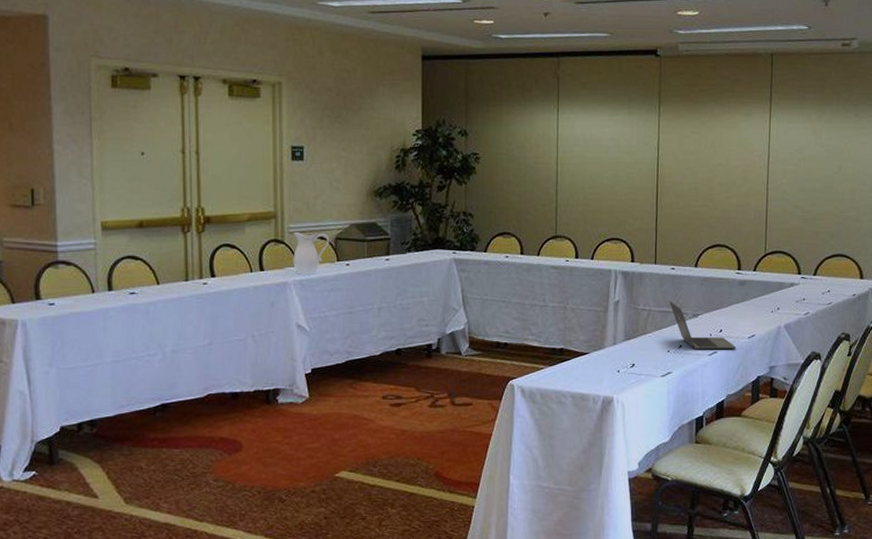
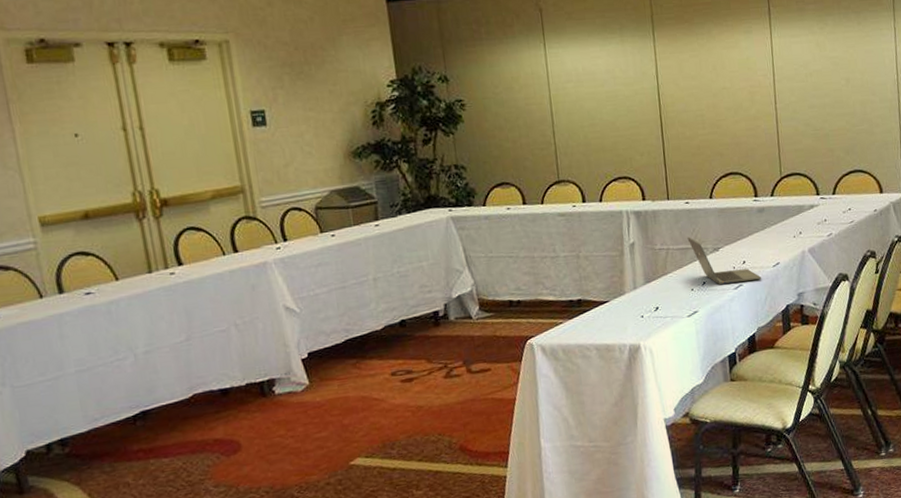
pitcher: present [293,233,330,276] -> none [266,204,310,253]

